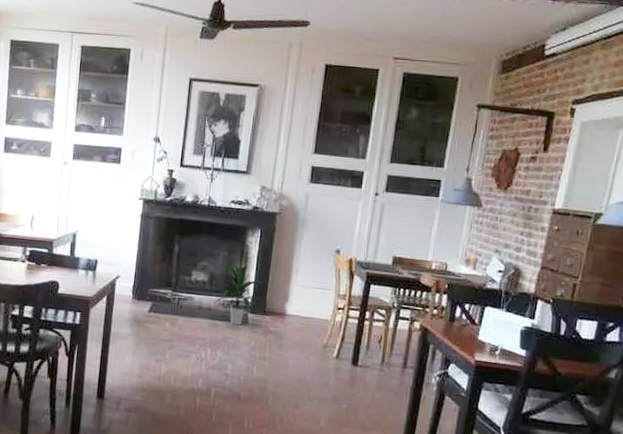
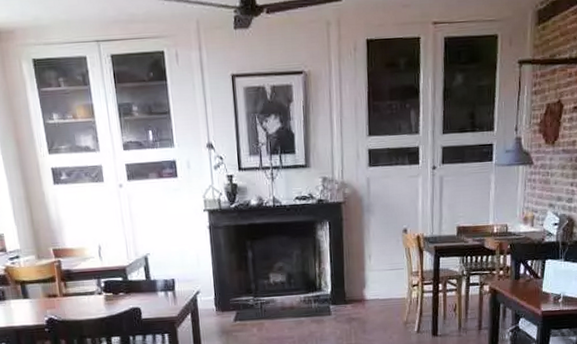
indoor plant: present [212,265,262,326] -> none [294,259,338,319]

